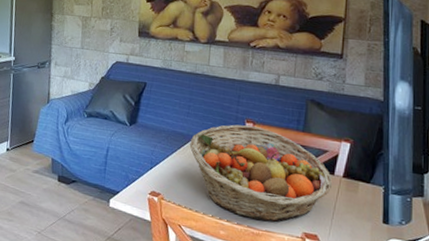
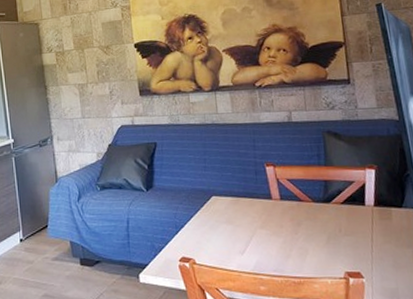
fruit basket: present [189,124,332,222] -> none [212,168,365,268]

